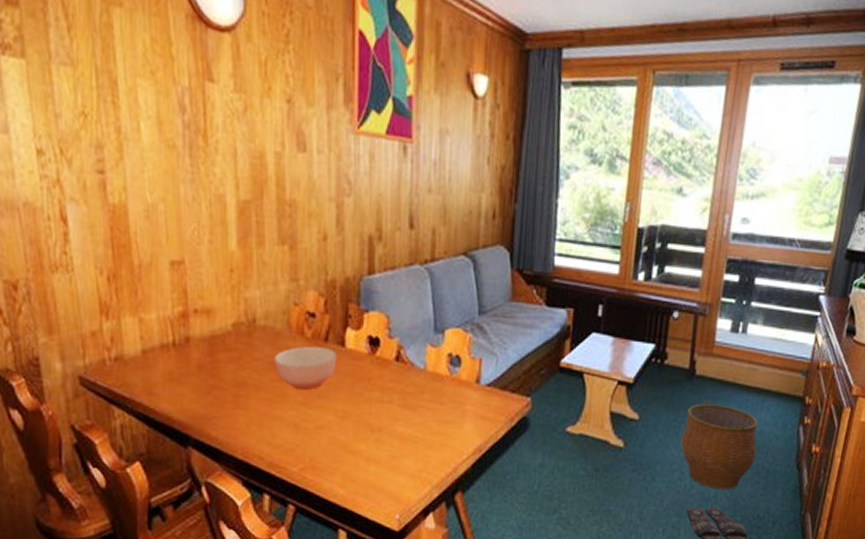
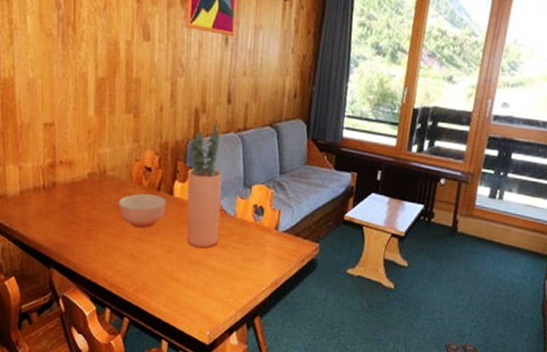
vase: none [362,250,407,411] -> present [186,120,222,249]
basket: present [680,400,759,490] -> none [442,253,510,330]

